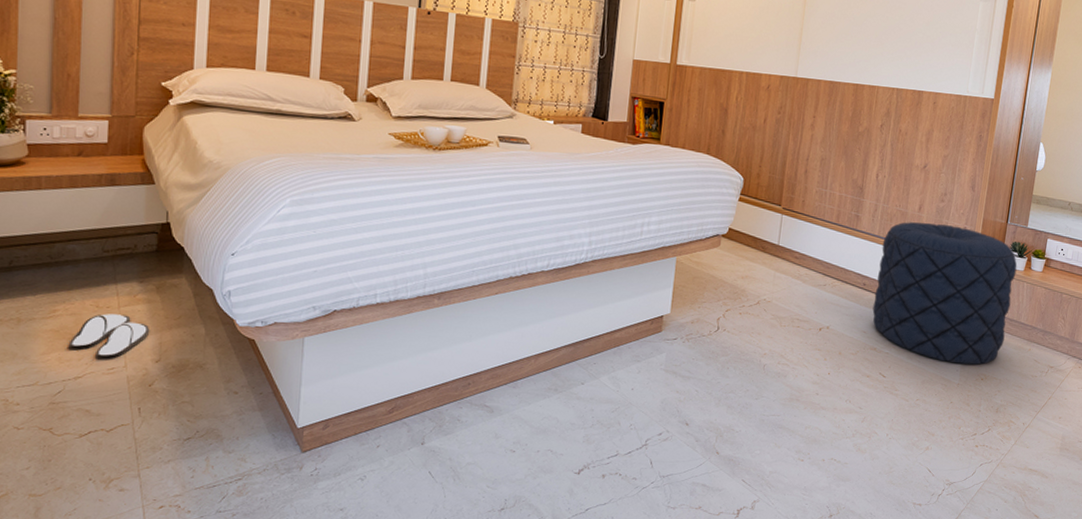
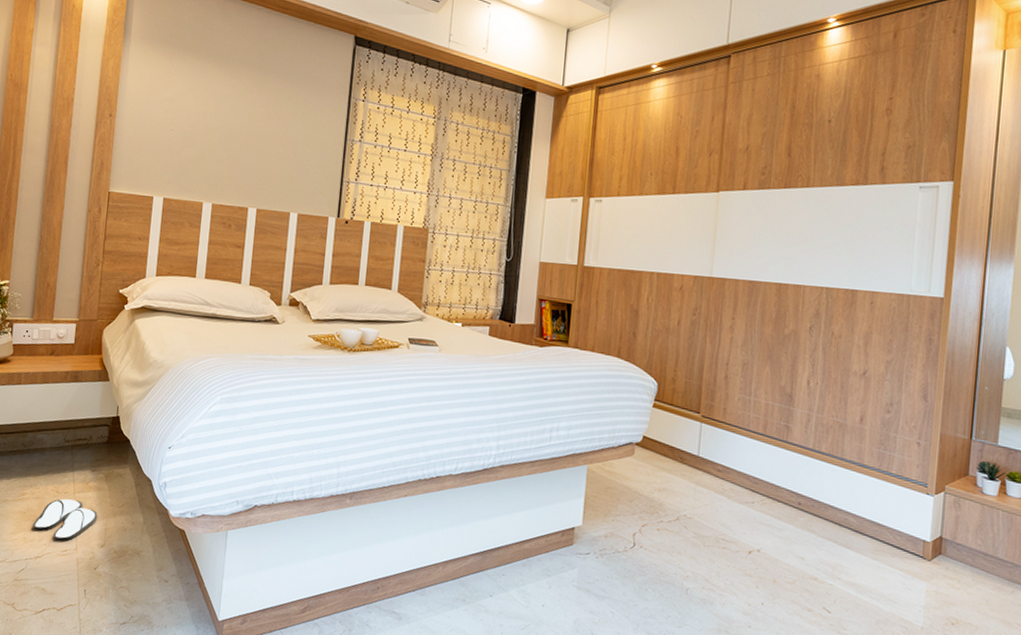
pouf: present [872,222,1017,365] -> none [810,434,988,606]

